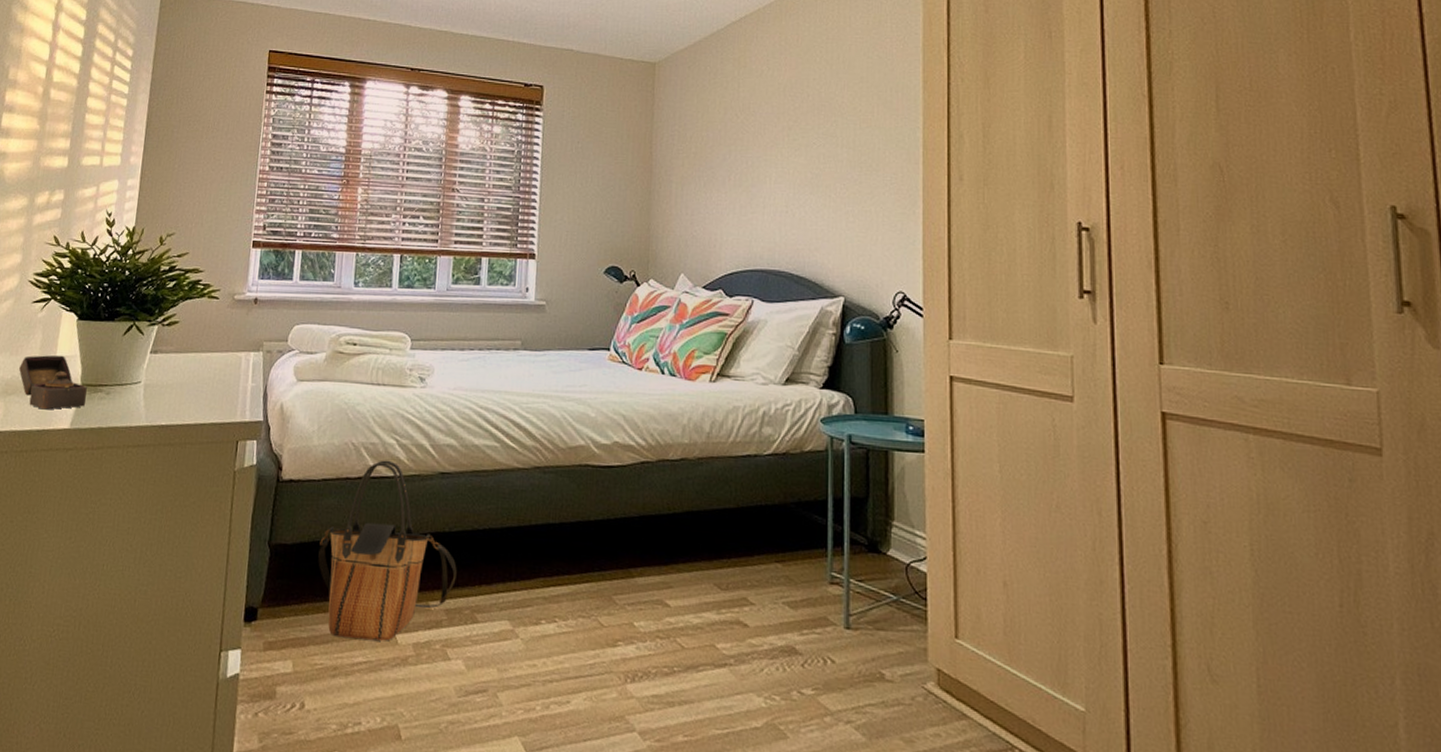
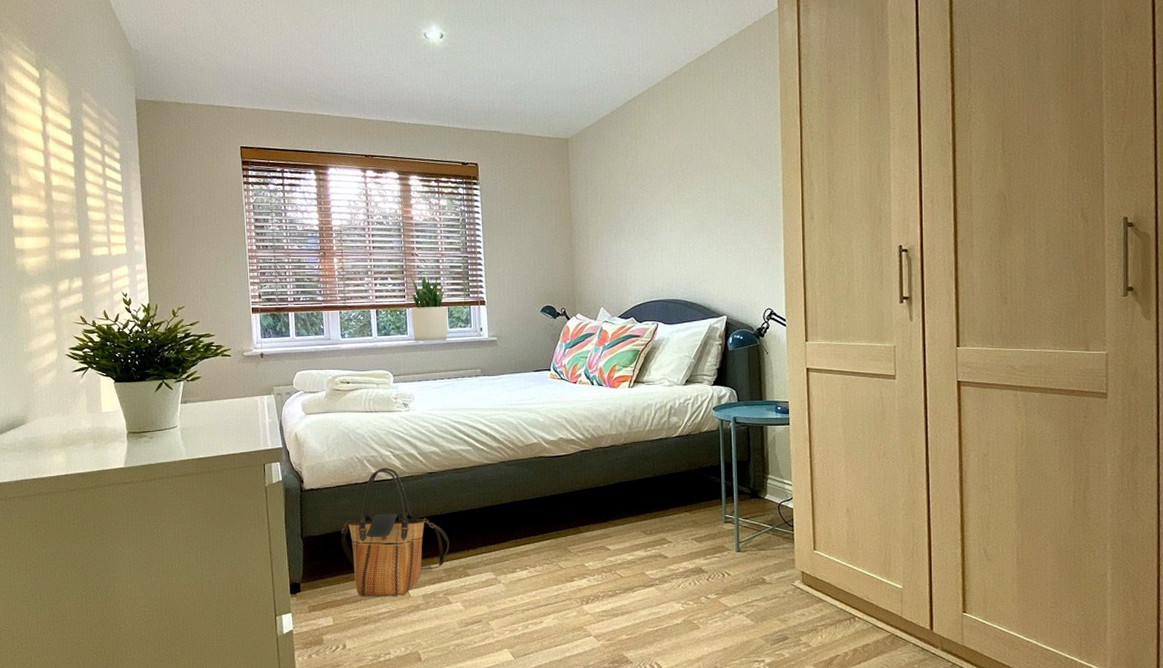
compass: present [19,355,87,410] -> none [72,411,134,455]
planter: none [441,214,487,301] -> present [410,274,448,342]

